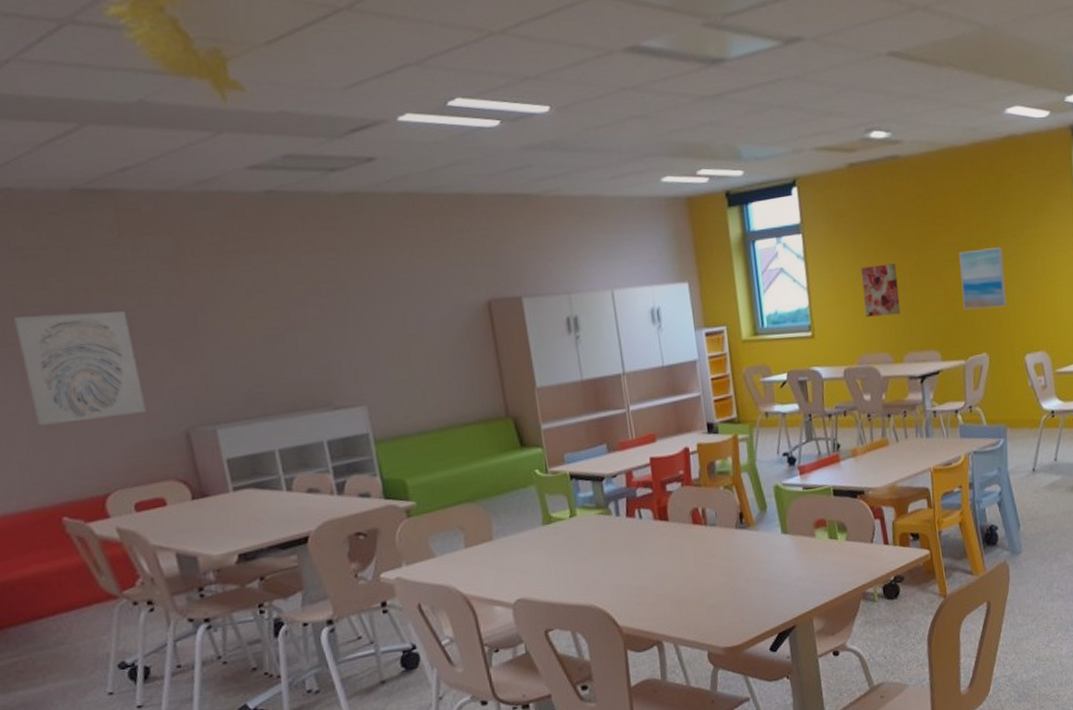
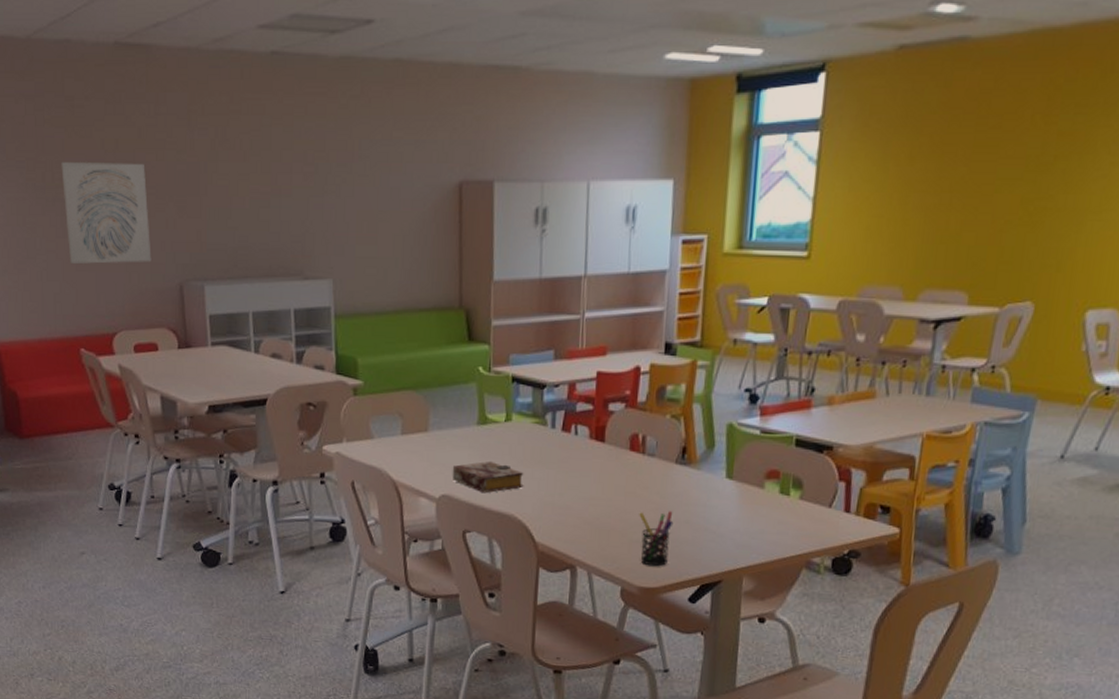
book: none [524,557,598,590] -> present [452,460,524,494]
pen holder: none [711,572,745,626] -> present [639,511,674,567]
wall art: present [861,264,901,317] -> none [880,177,934,241]
wall art: present [958,247,1007,310] -> none [1013,166,1088,246]

